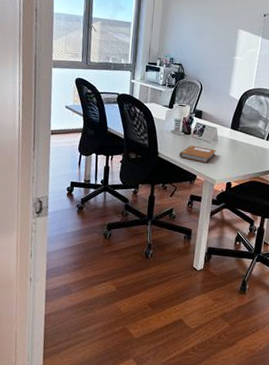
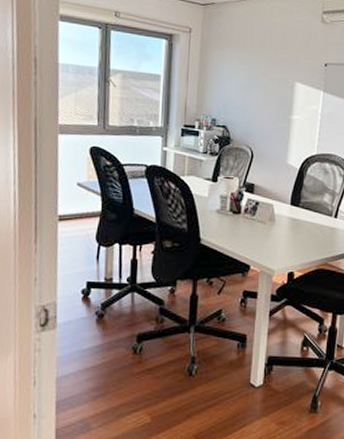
notebook: present [179,145,217,163] -> none [227,227,274,250]

